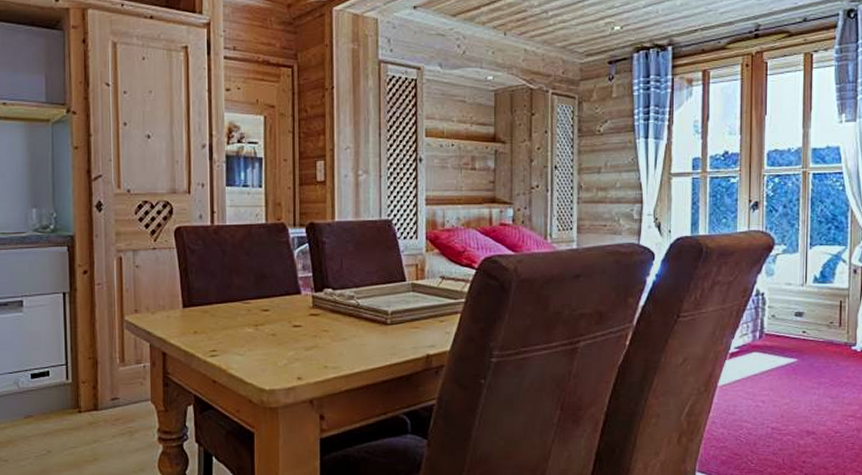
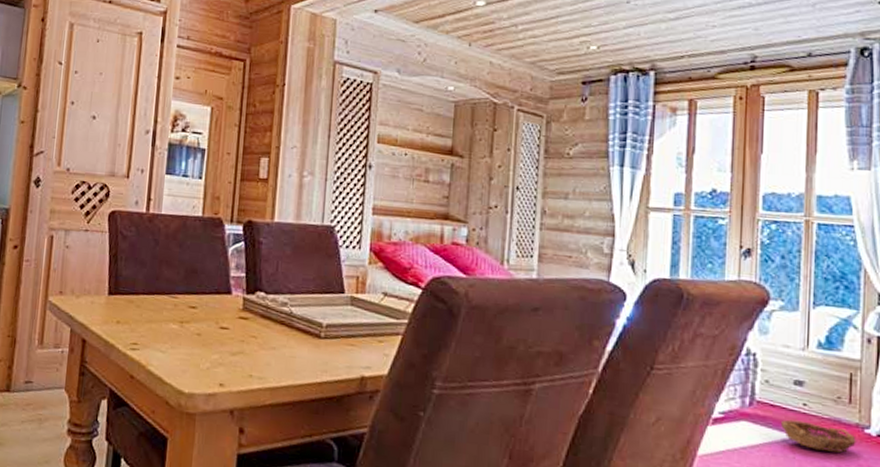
basket: none [785,346,845,369] -> present [781,419,856,453]

